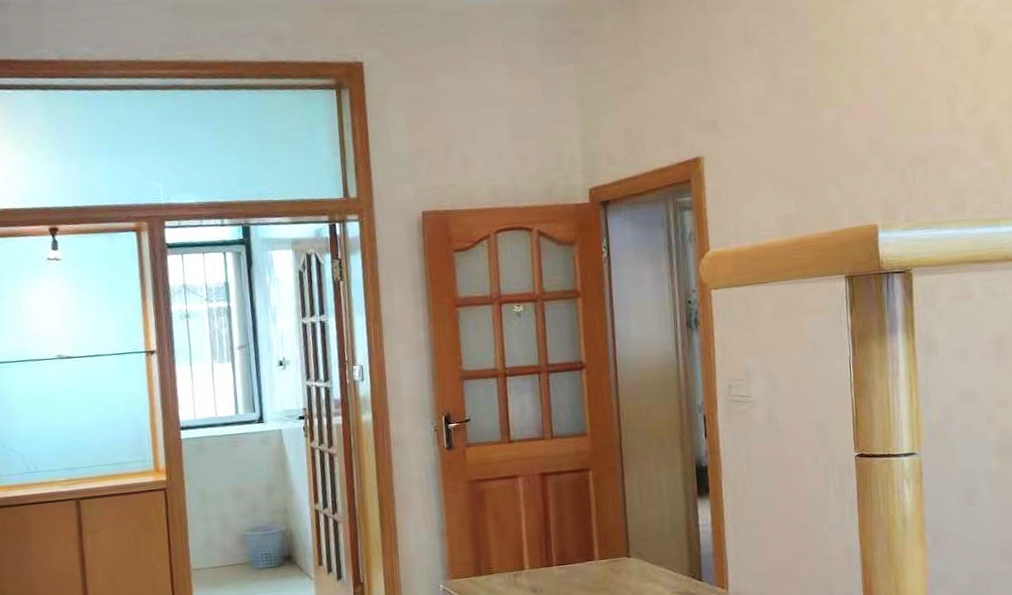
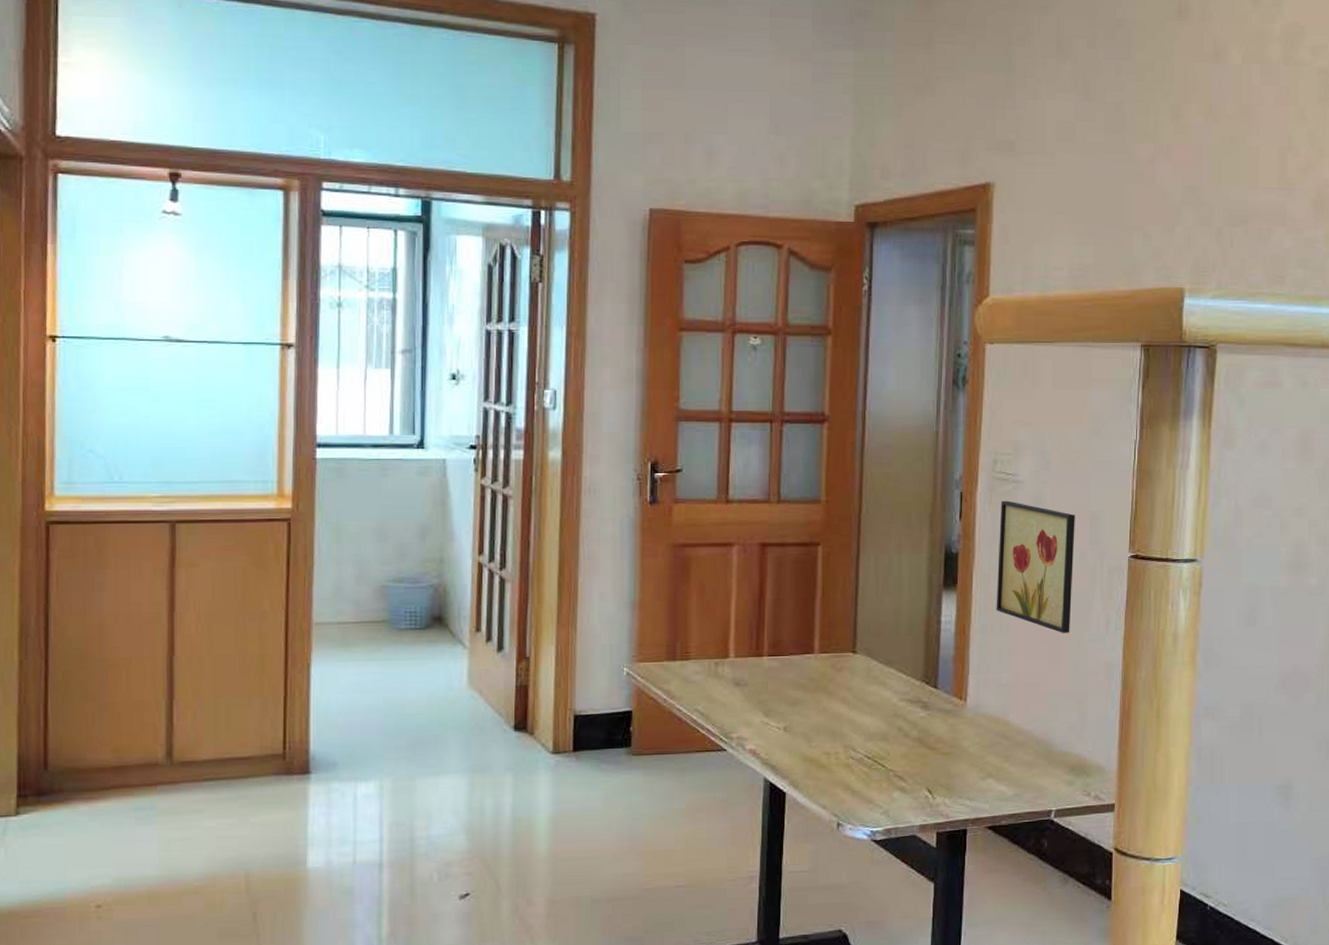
wall art: none [739,418,811,526] -> present [996,500,1075,633]

